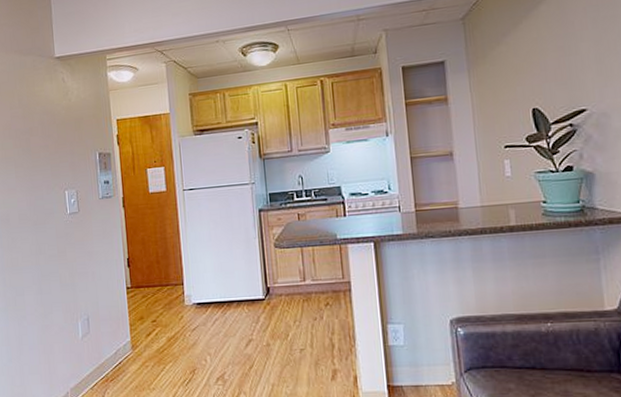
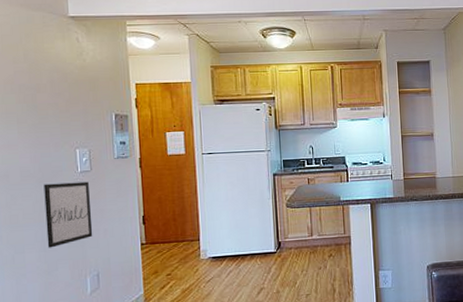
wall art: none [38,223,83,291] -> present [44,181,93,248]

